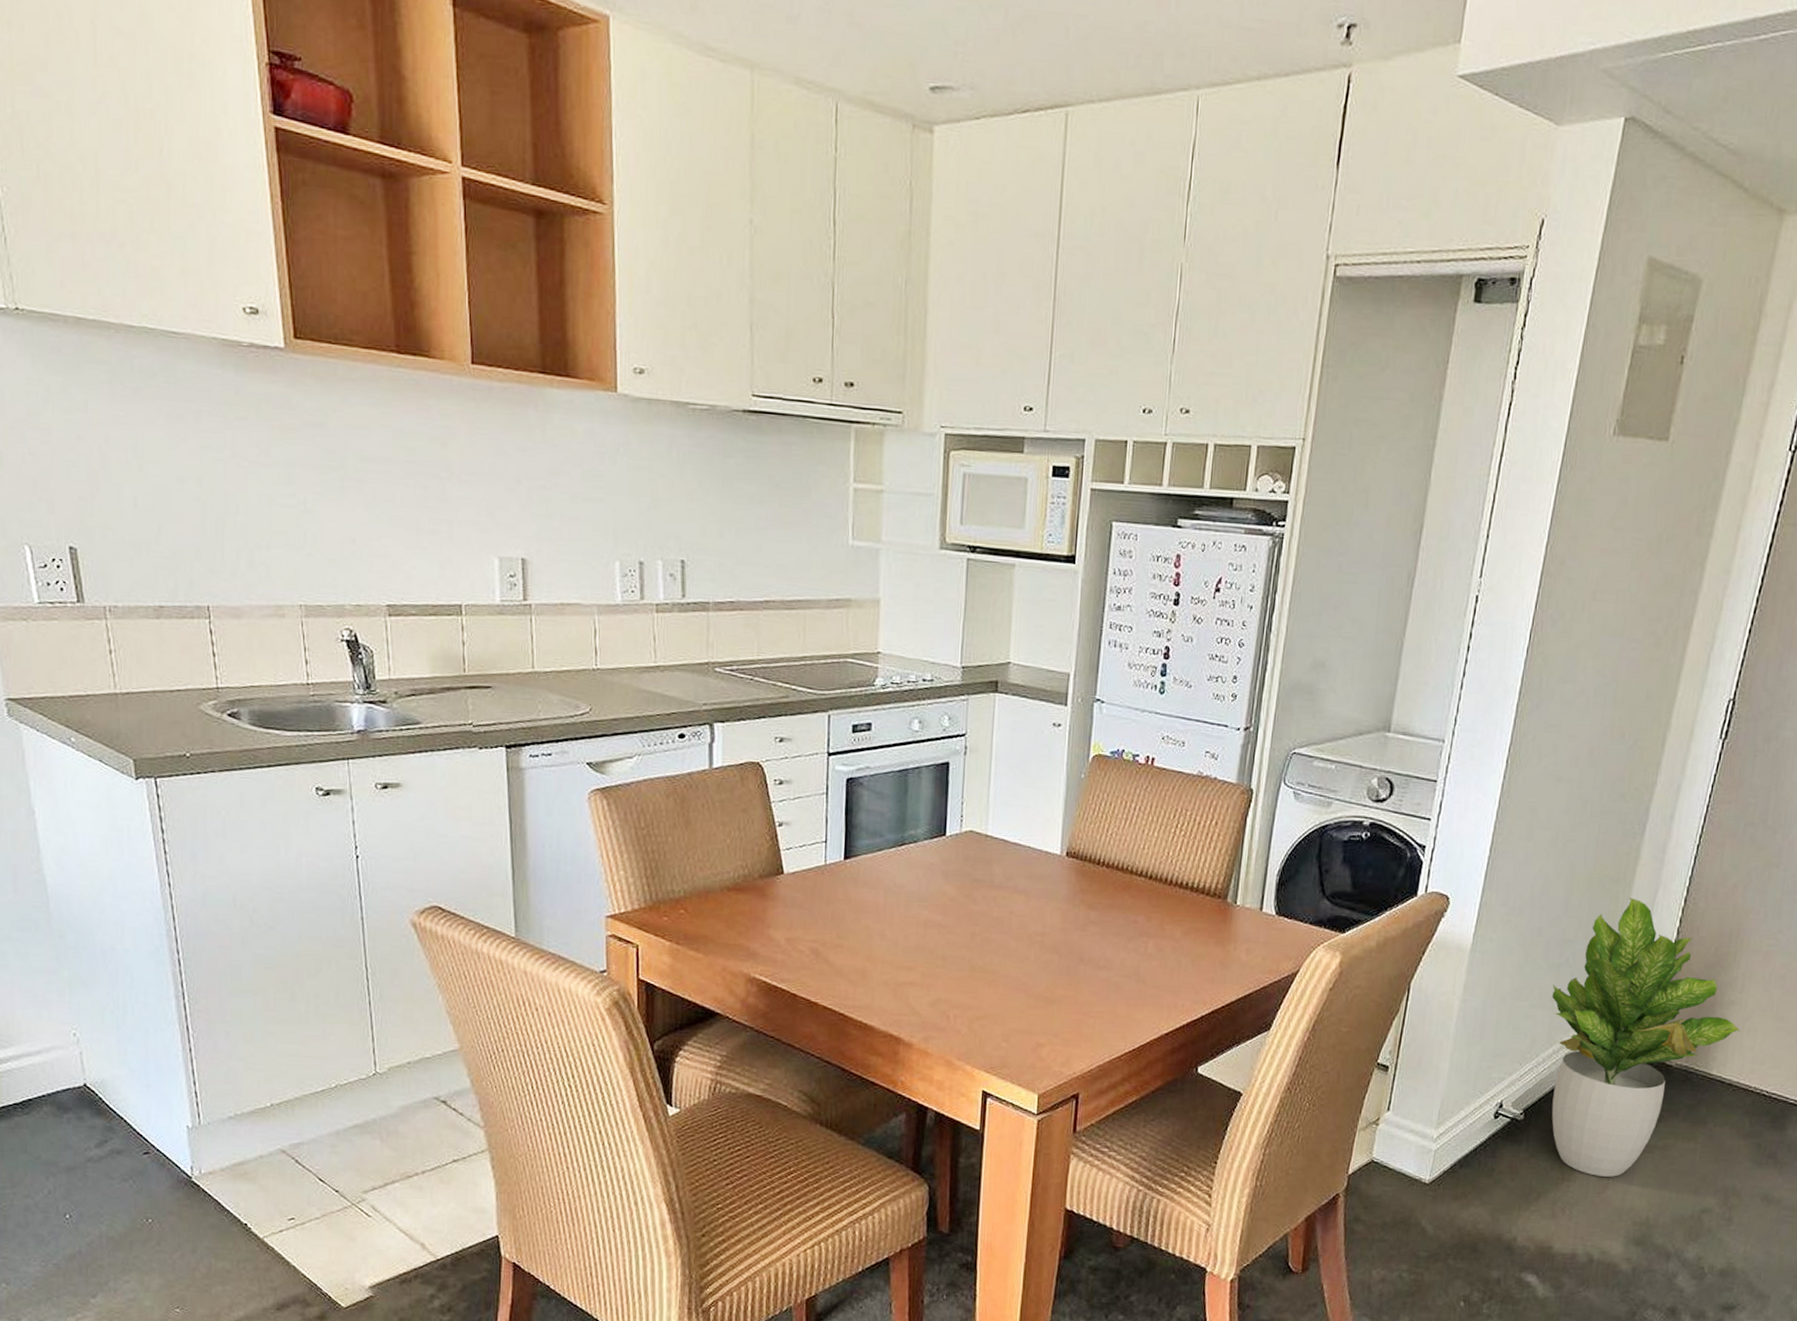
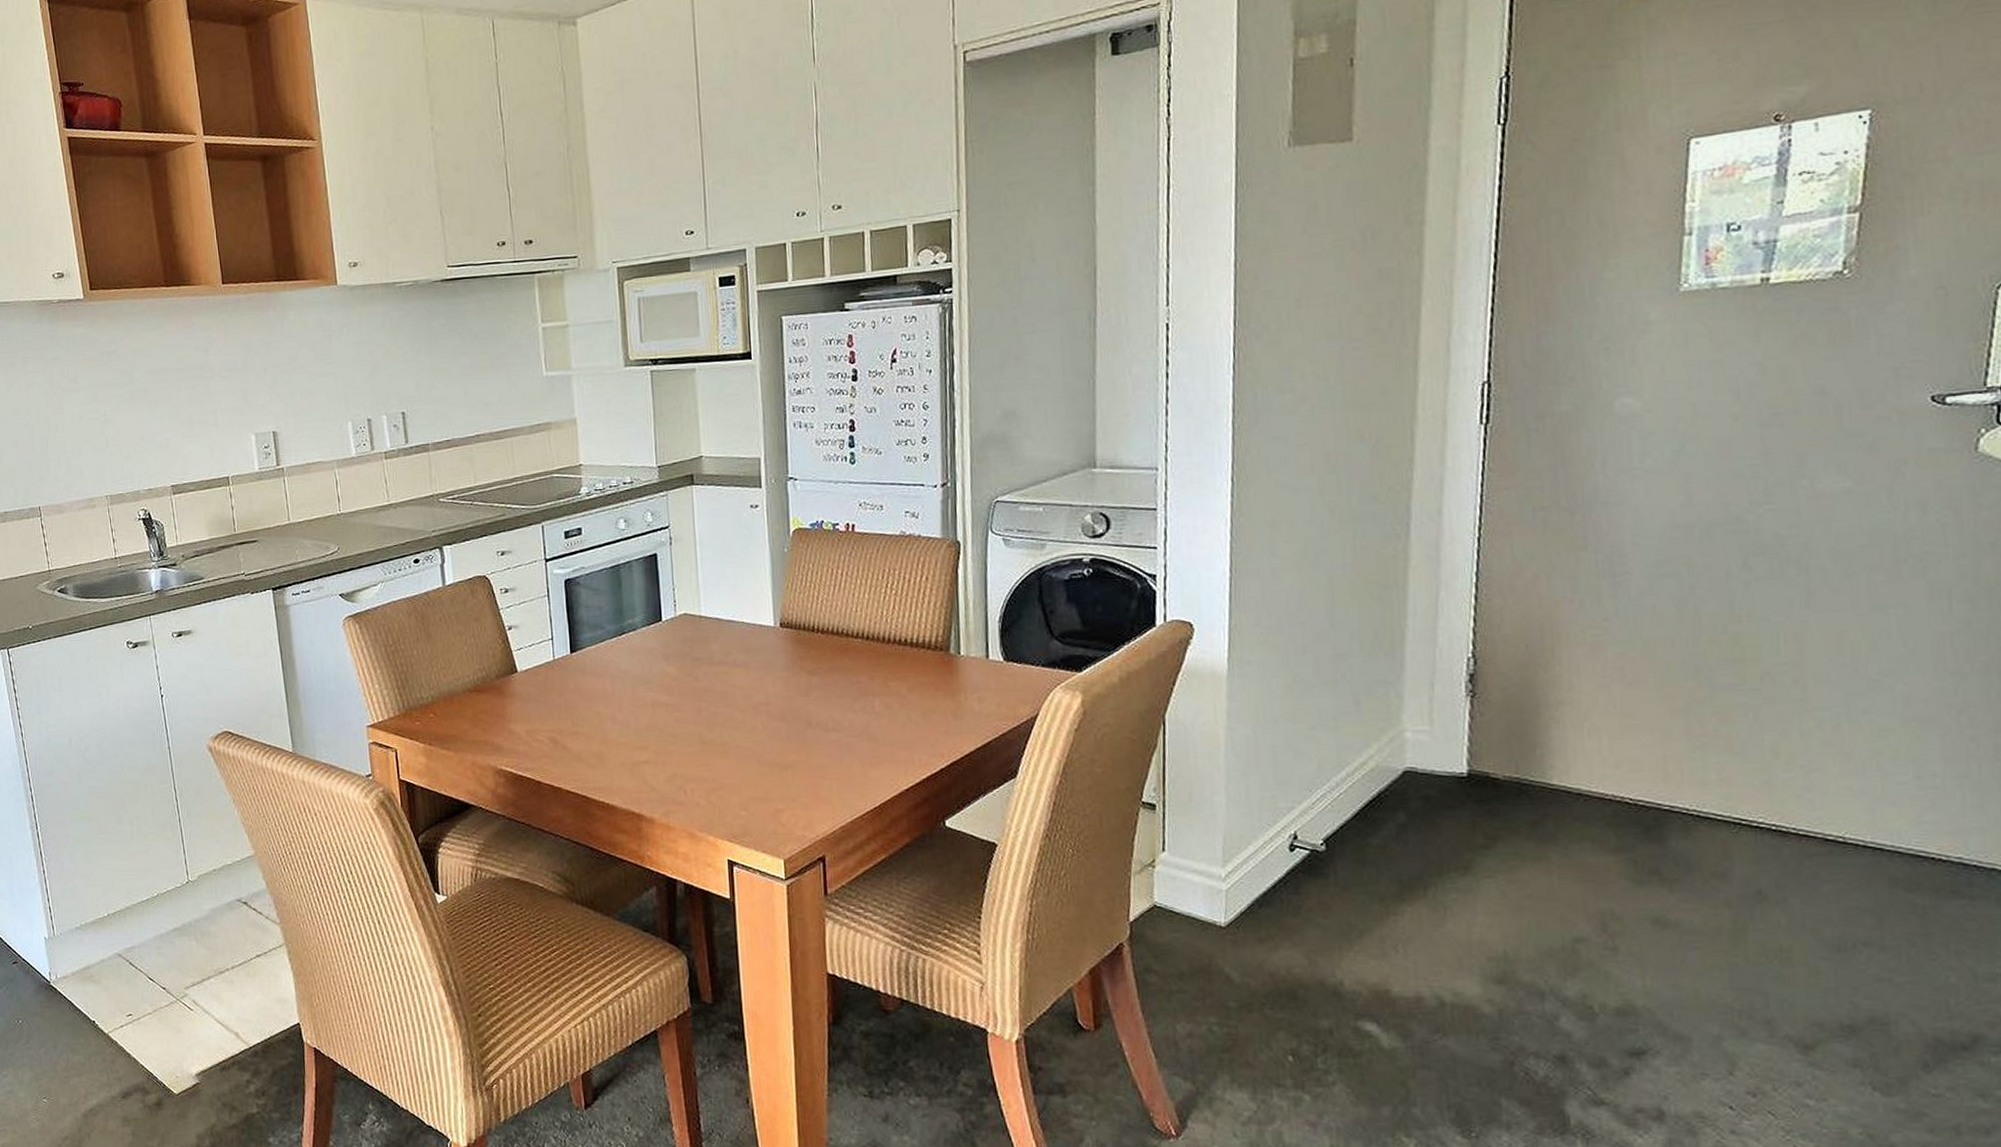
potted plant: present [1551,897,1740,1177] -> none [1331,602,1579,908]

